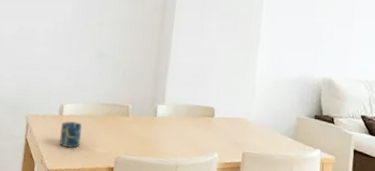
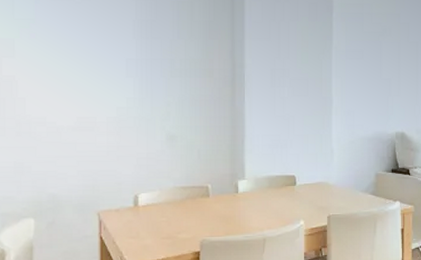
cup: present [59,121,83,148] -> none [137,210,161,239]

